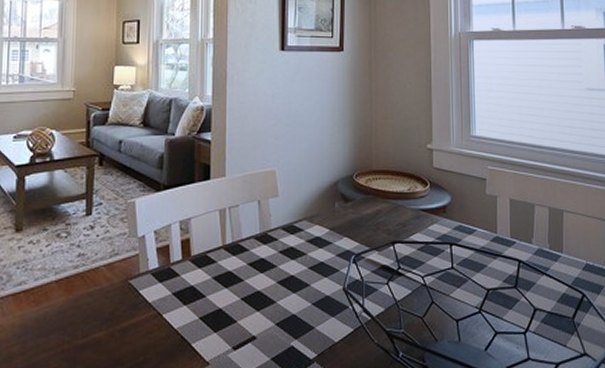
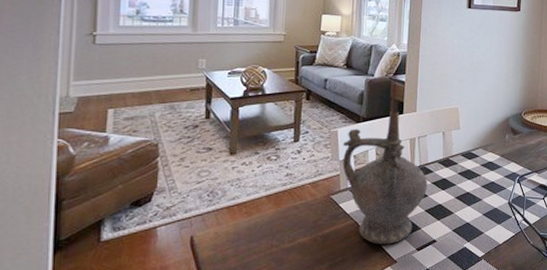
ceremonial vessel: none [141,176,242,342] -> present [342,111,427,245]

